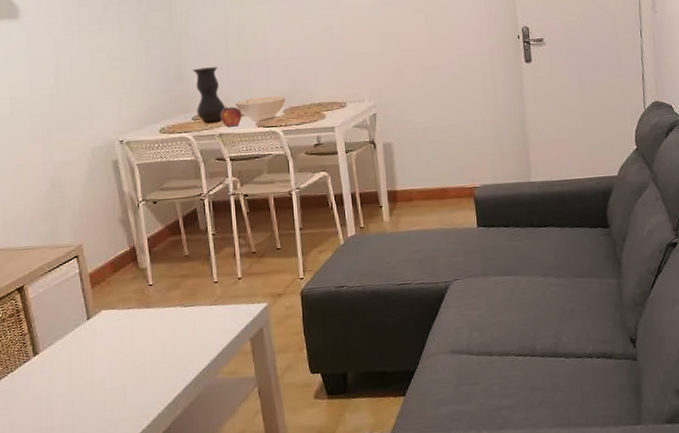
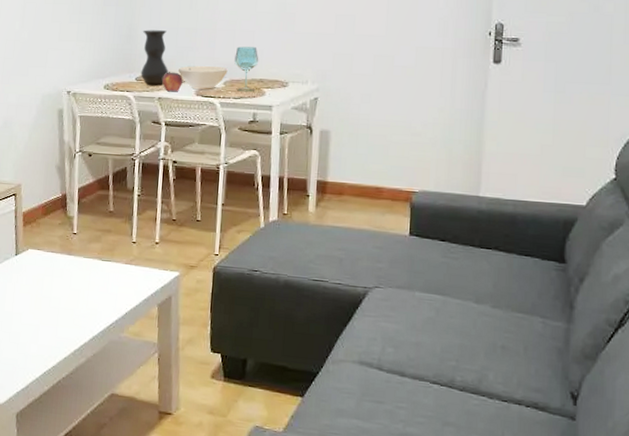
wine glass: none [290,73,316,118] -> present [234,46,259,93]

